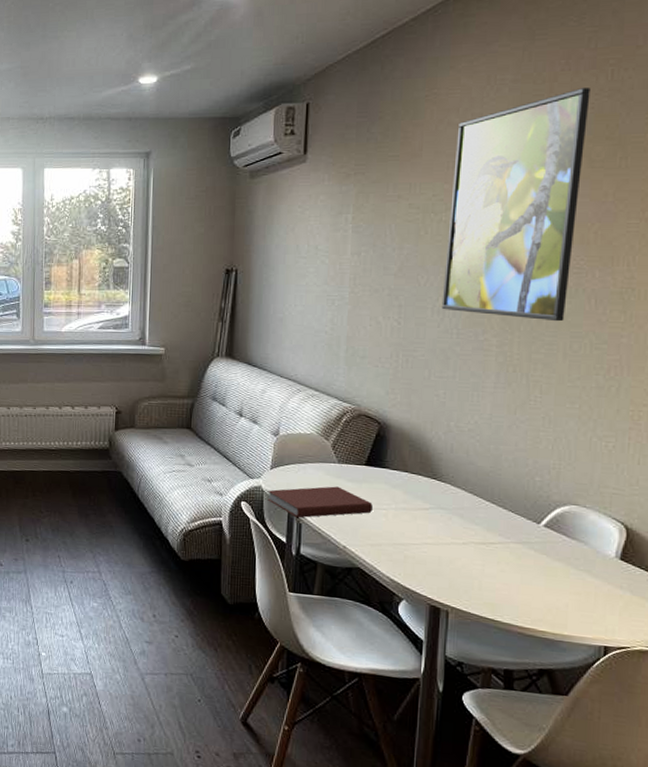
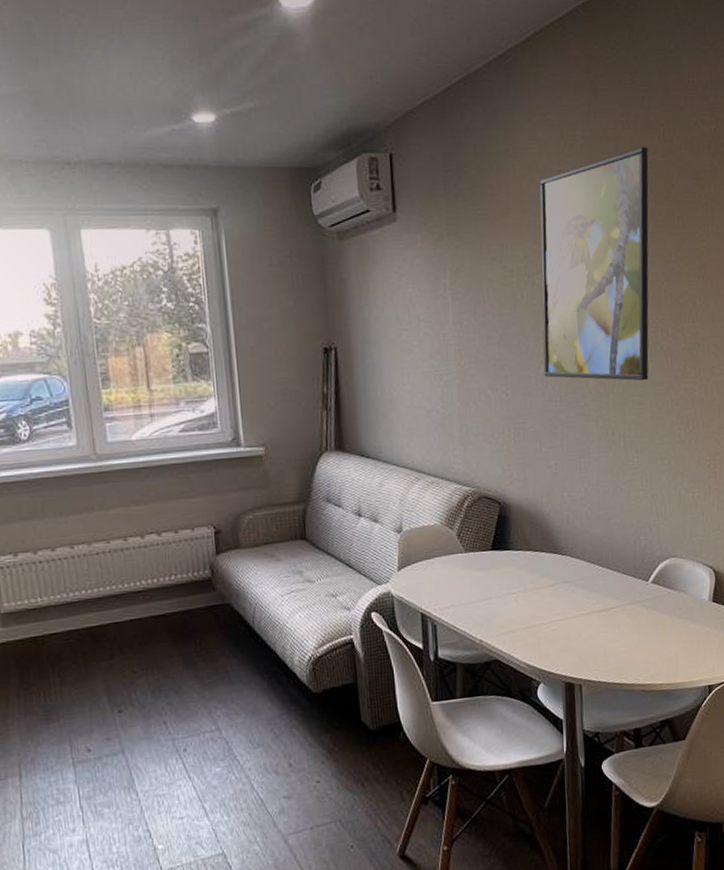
book: present [267,486,373,518] -> none [398,577,503,620]

